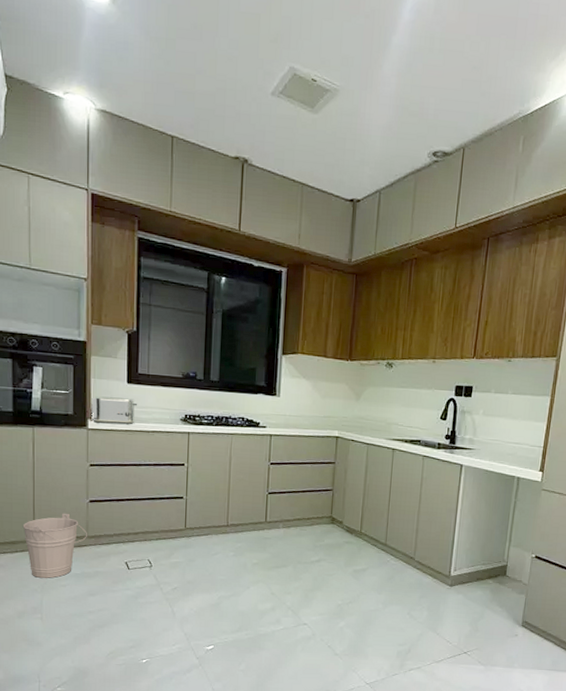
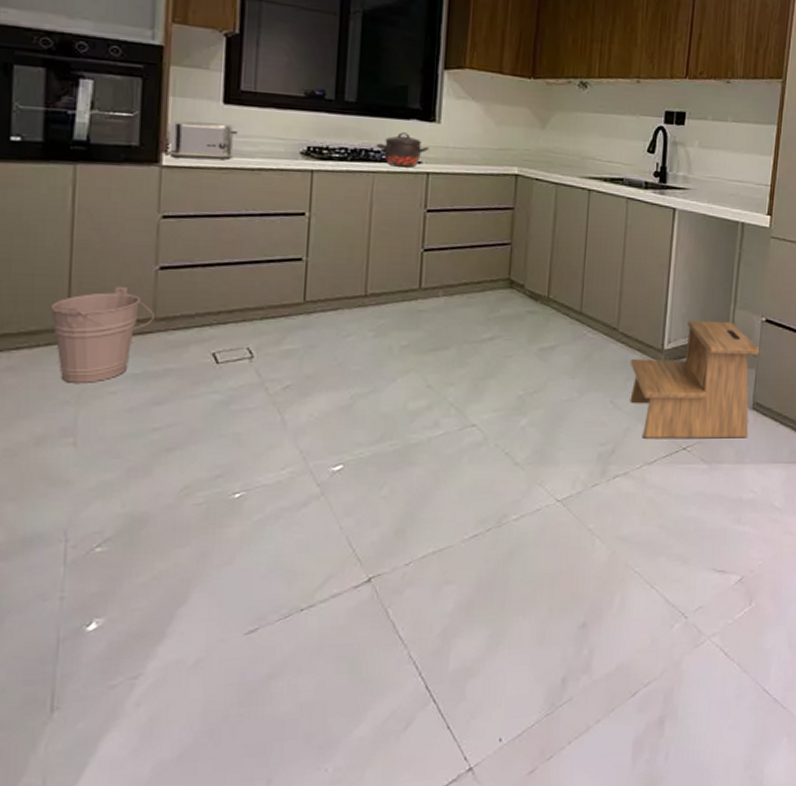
cooking pot: none [233,404,272,431] -> present [376,132,430,168]
step stool: none [423,554,530,648] -> present [629,320,760,439]

